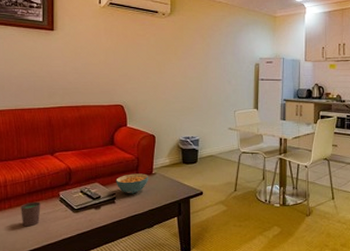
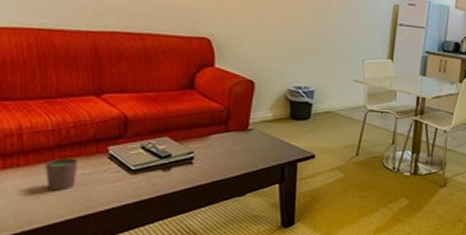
cereal bowl: present [115,173,149,194] -> none [194,128,243,154]

